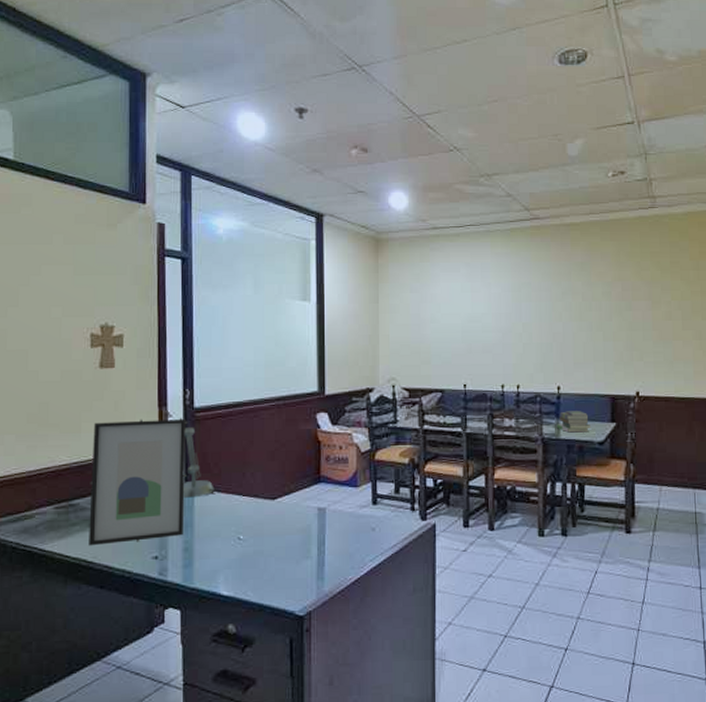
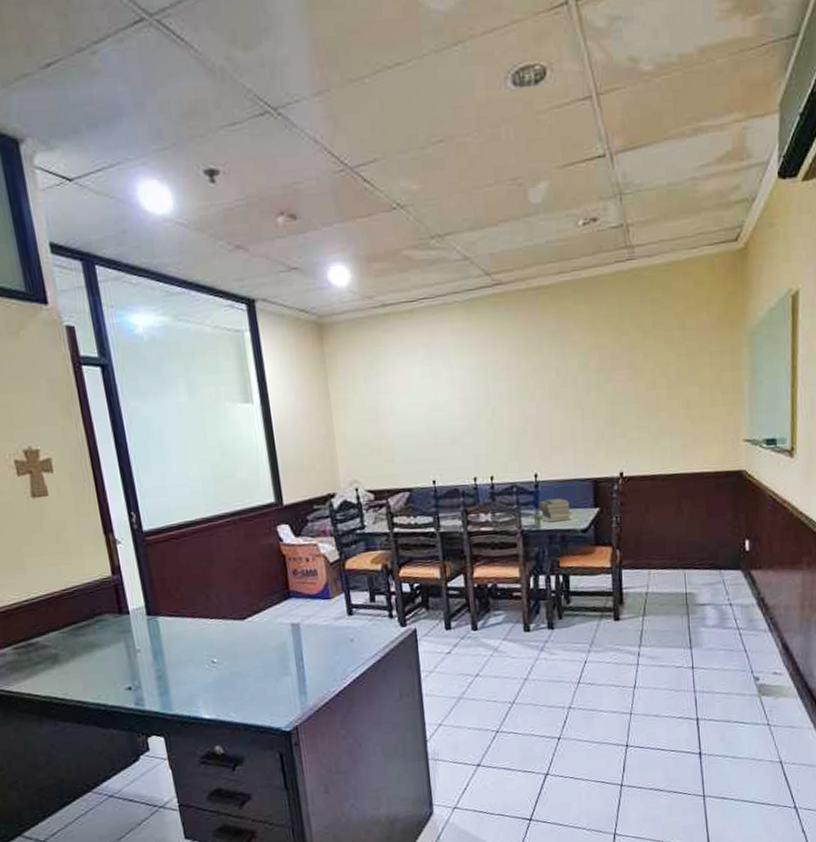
picture frame: present [89,417,188,546] -> none [37,542,155,684]
desk lamp: present [183,427,217,499] -> none [136,552,182,628]

